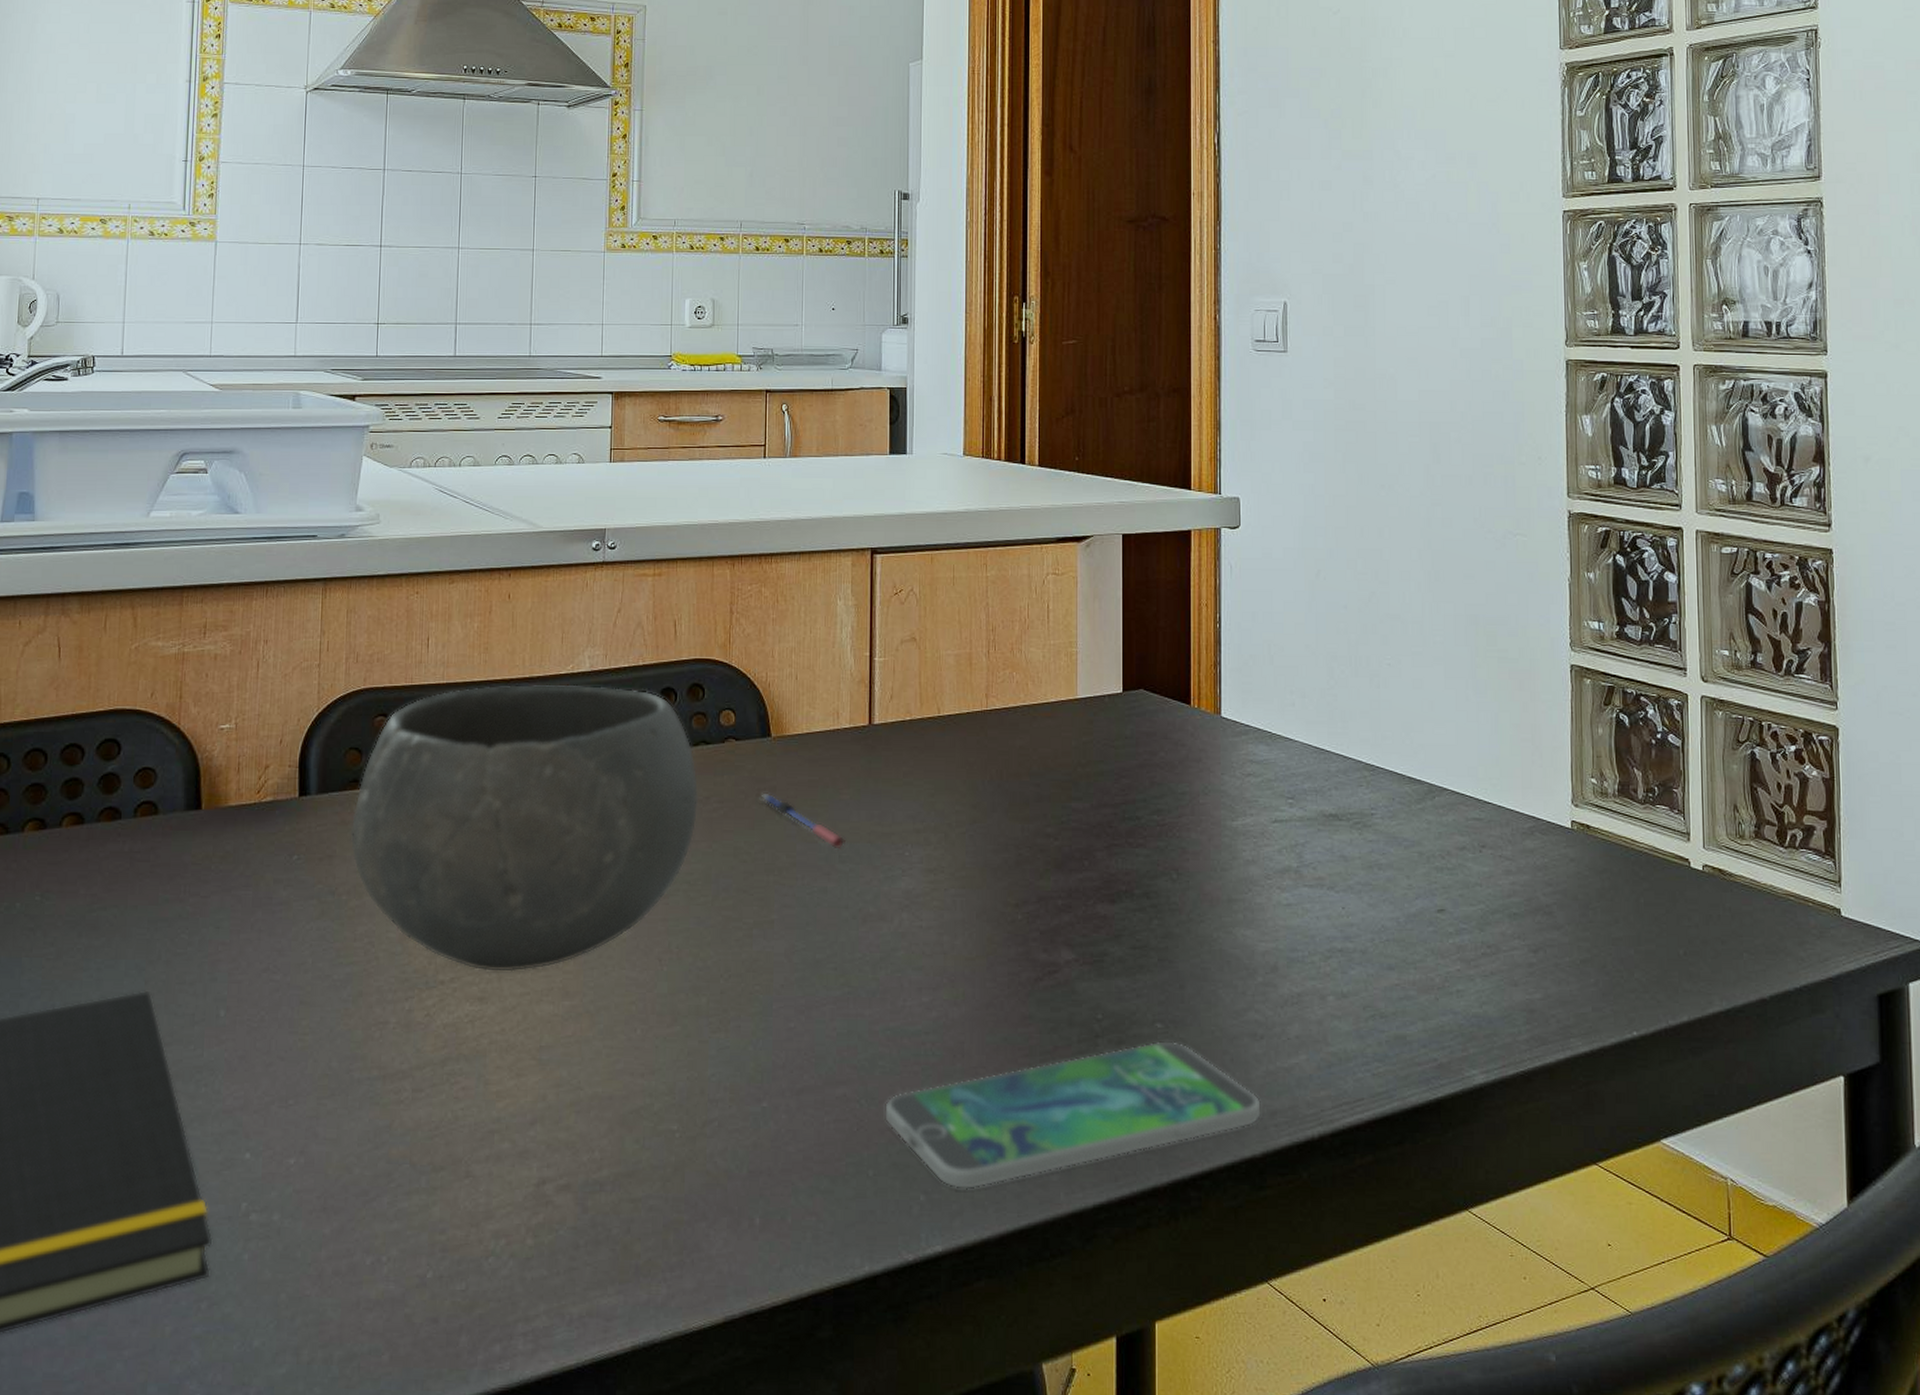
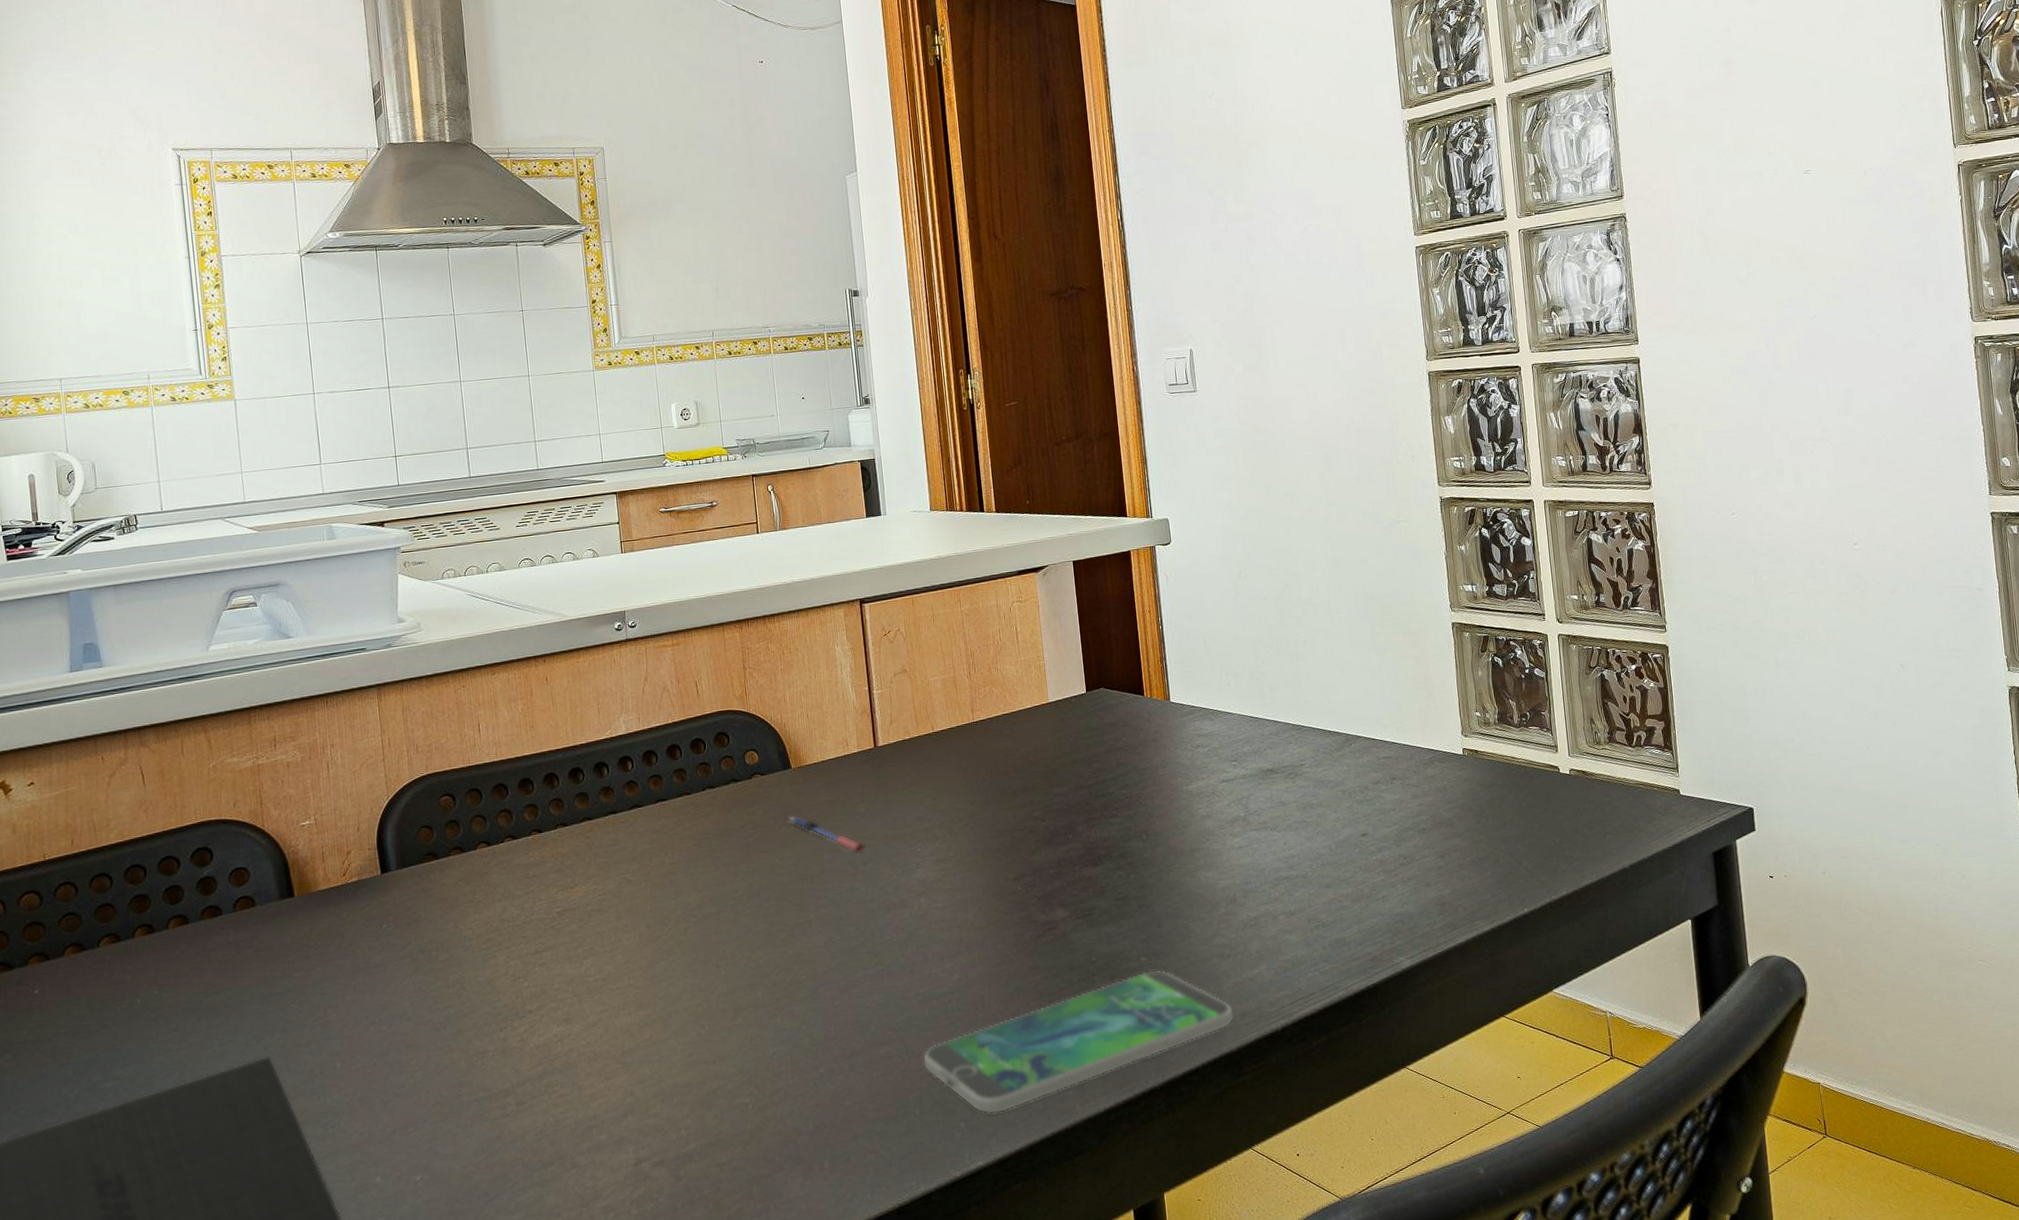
bowl: present [350,684,699,973] -> none [430,743,736,998]

